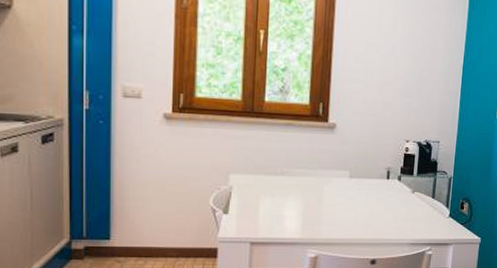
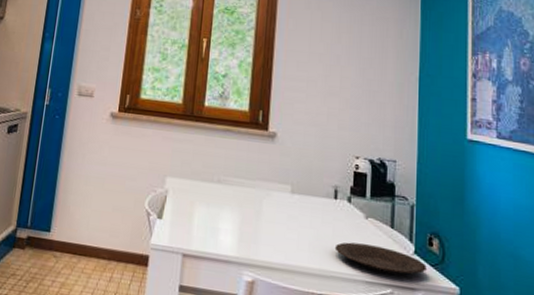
plate: none [386,214,458,235] -> present [334,242,427,275]

